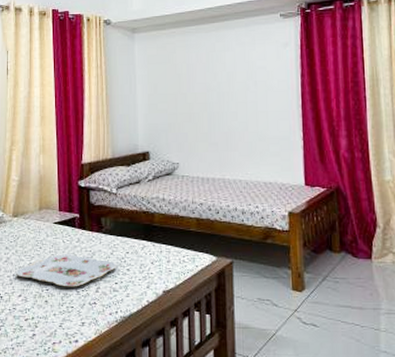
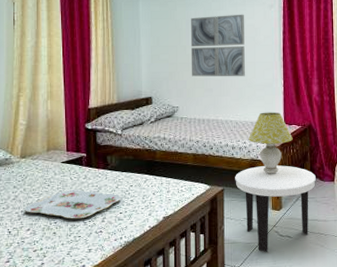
wall art: none [191,55,256,129] -> present [190,14,245,77]
side table: none [246,236,347,343] -> present [235,165,316,253]
table lamp: none [261,170,317,246] -> present [248,112,293,174]

